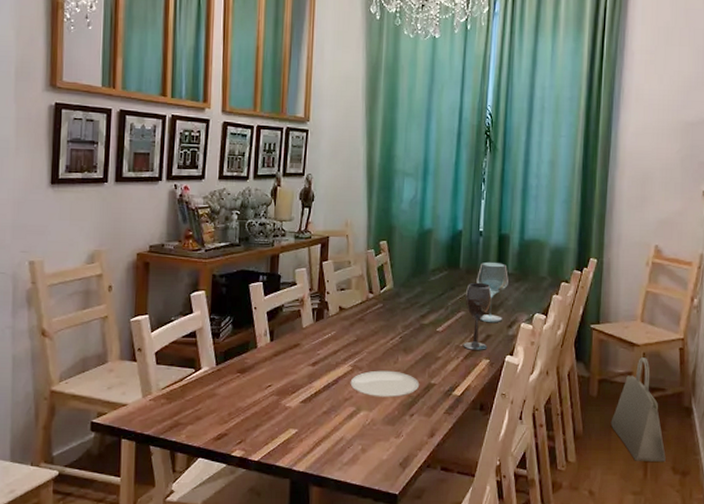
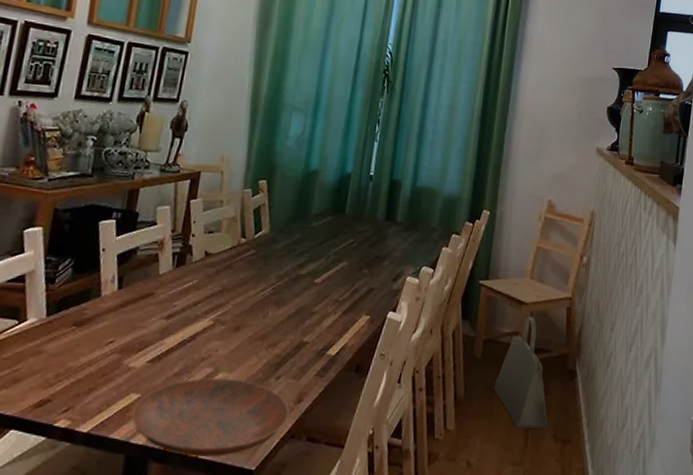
bowl: none [291,416,424,482] -> present [130,378,290,457]
plate: present [350,370,420,398] -> none [209,325,291,358]
wine glass: present [463,282,492,350] -> none [342,230,378,305]
wine glass: present [476,261,508,322] -> none [362,208,397,275]

